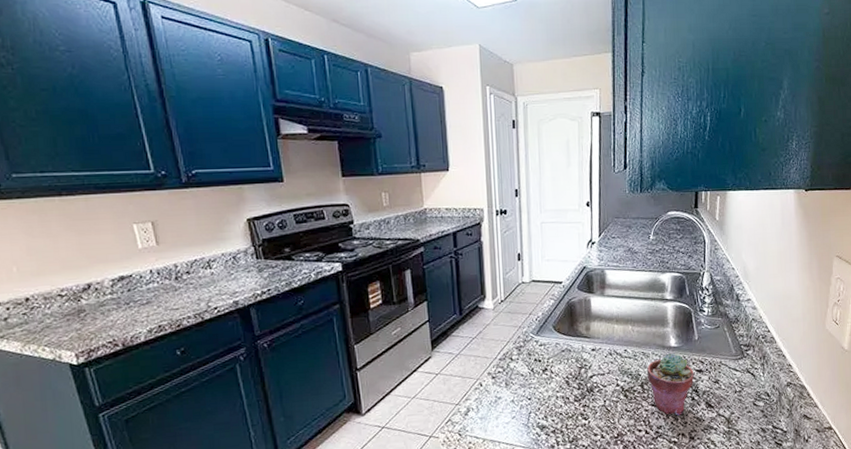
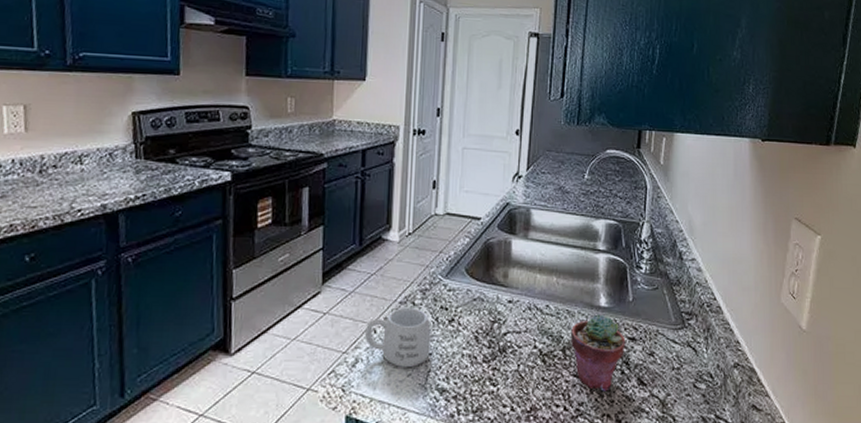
mug: none [473,362,529,412] -> present [365,307,431,368]

